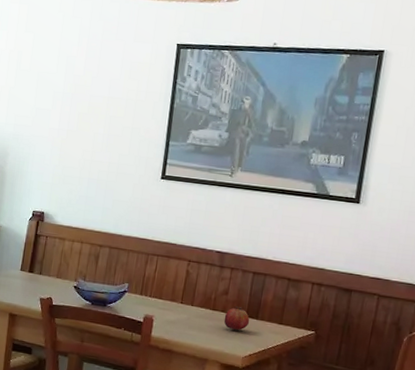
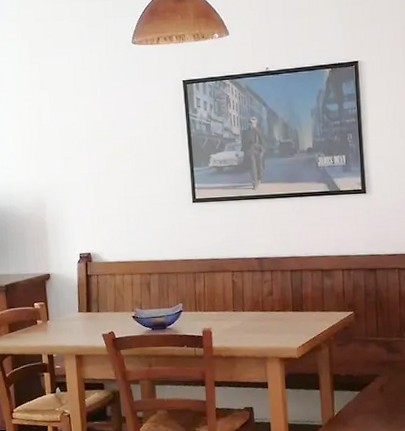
fruit: present [224,305,250,331] -> none [274,302,297,326]

